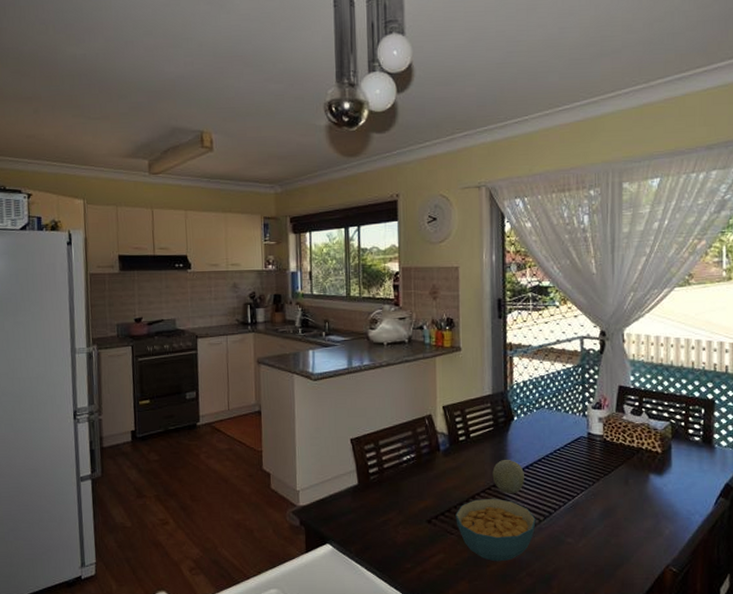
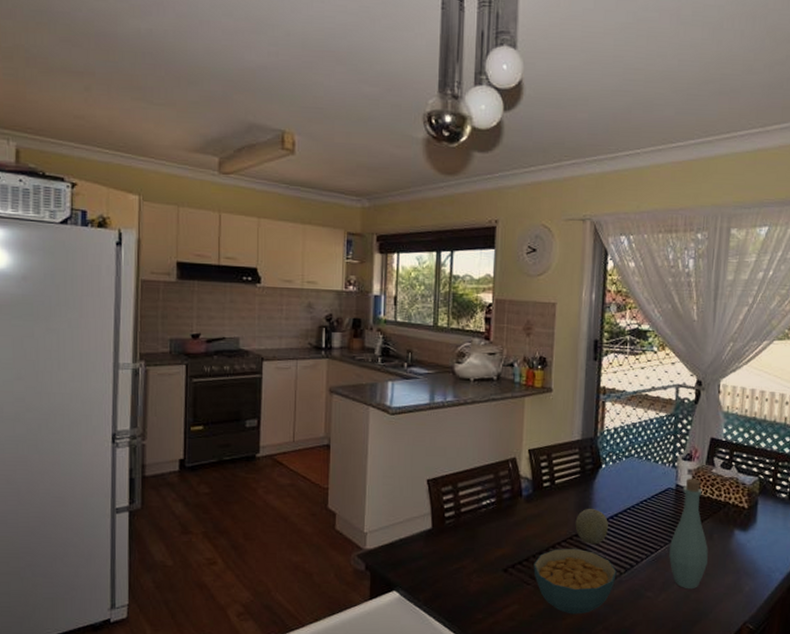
bottle: none [586,426,625,534] -> present [669,478,708,590]

